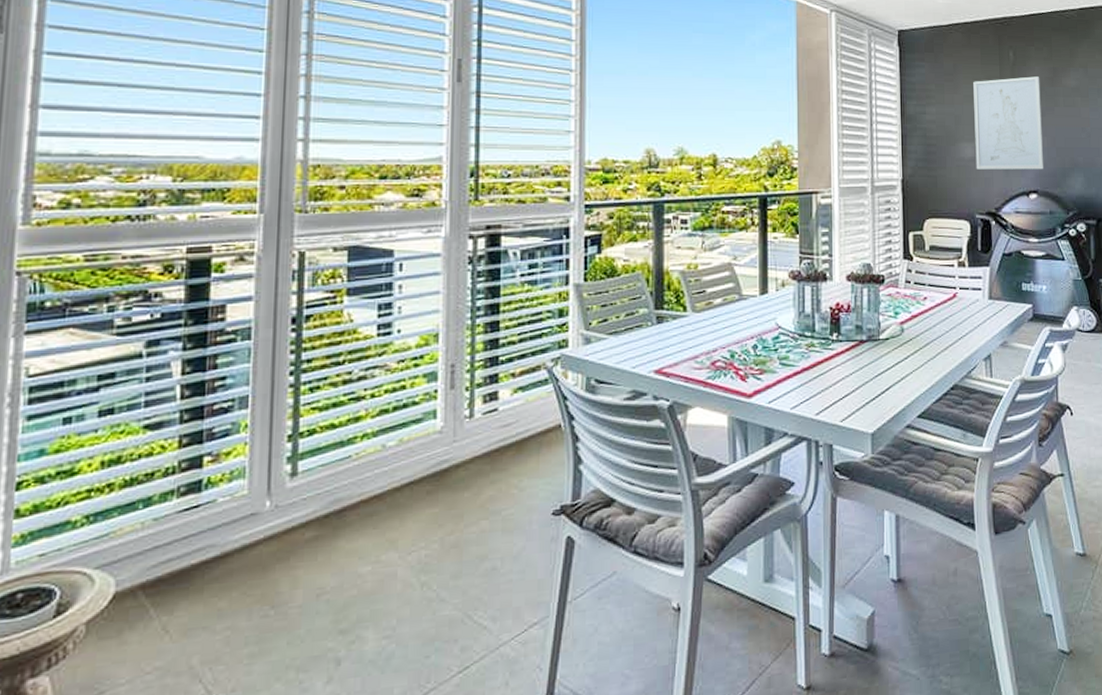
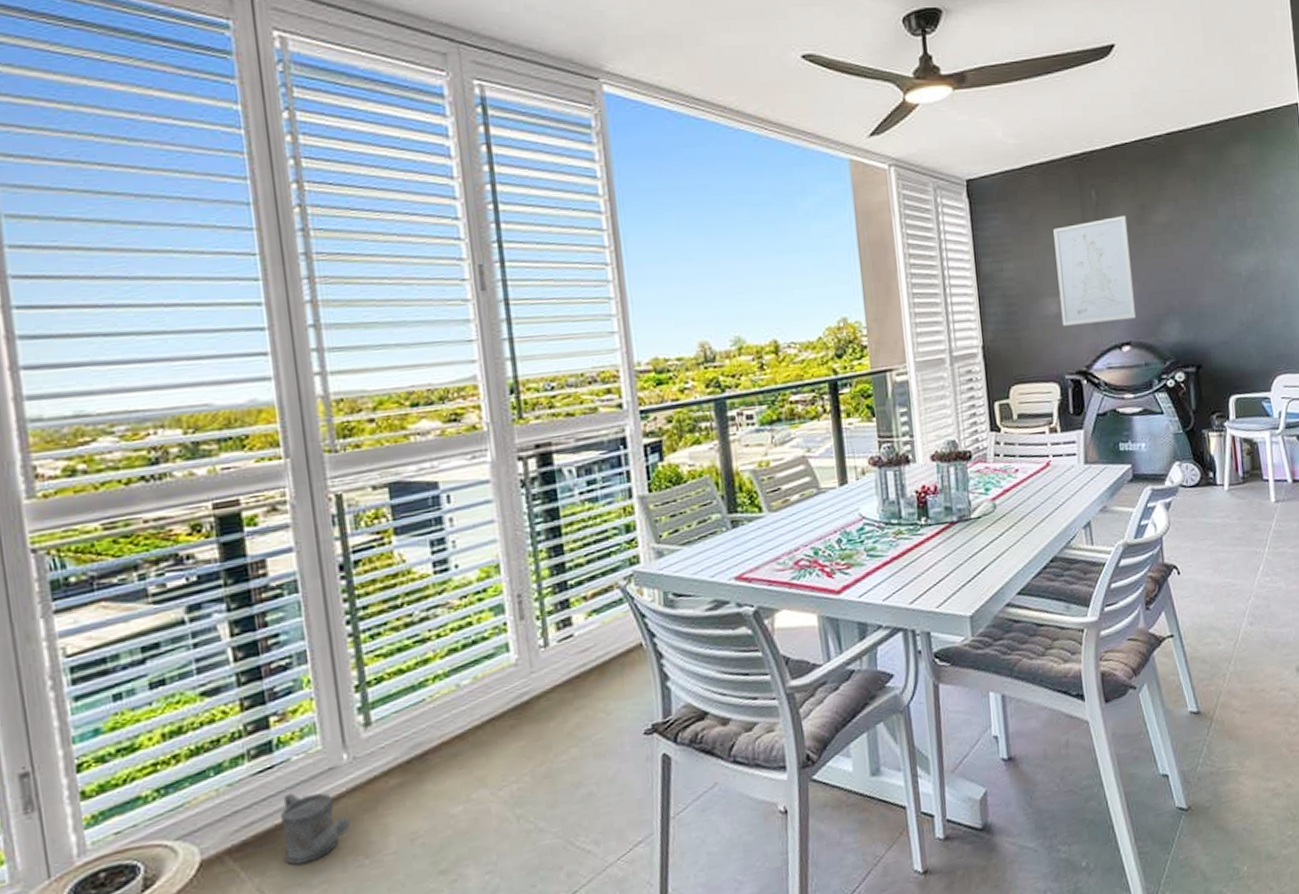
watering can: none [196,533,262,608] -> present [281,792,350,865]

